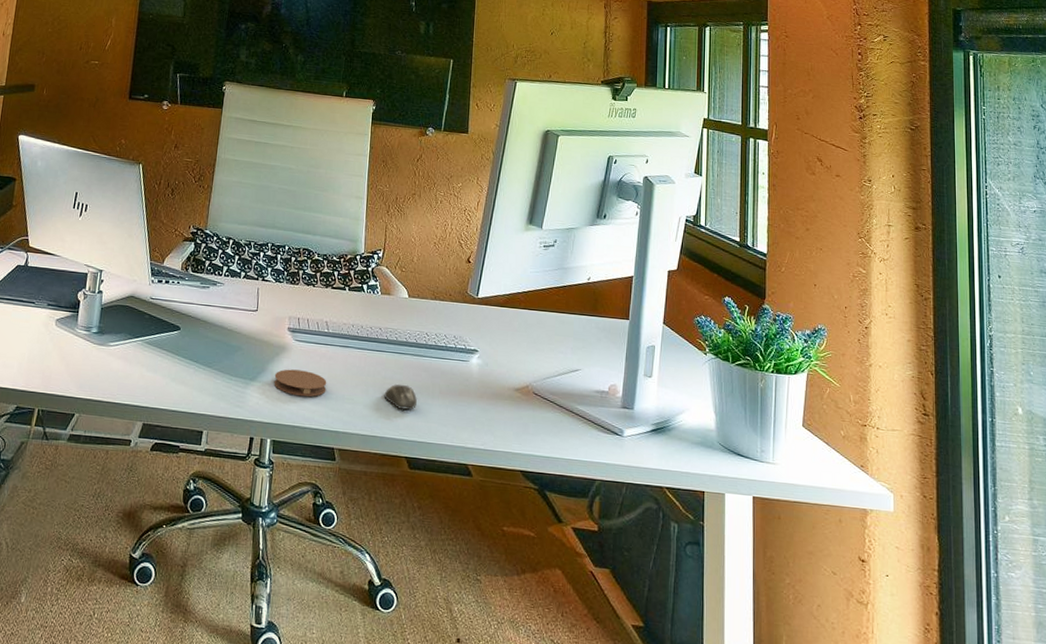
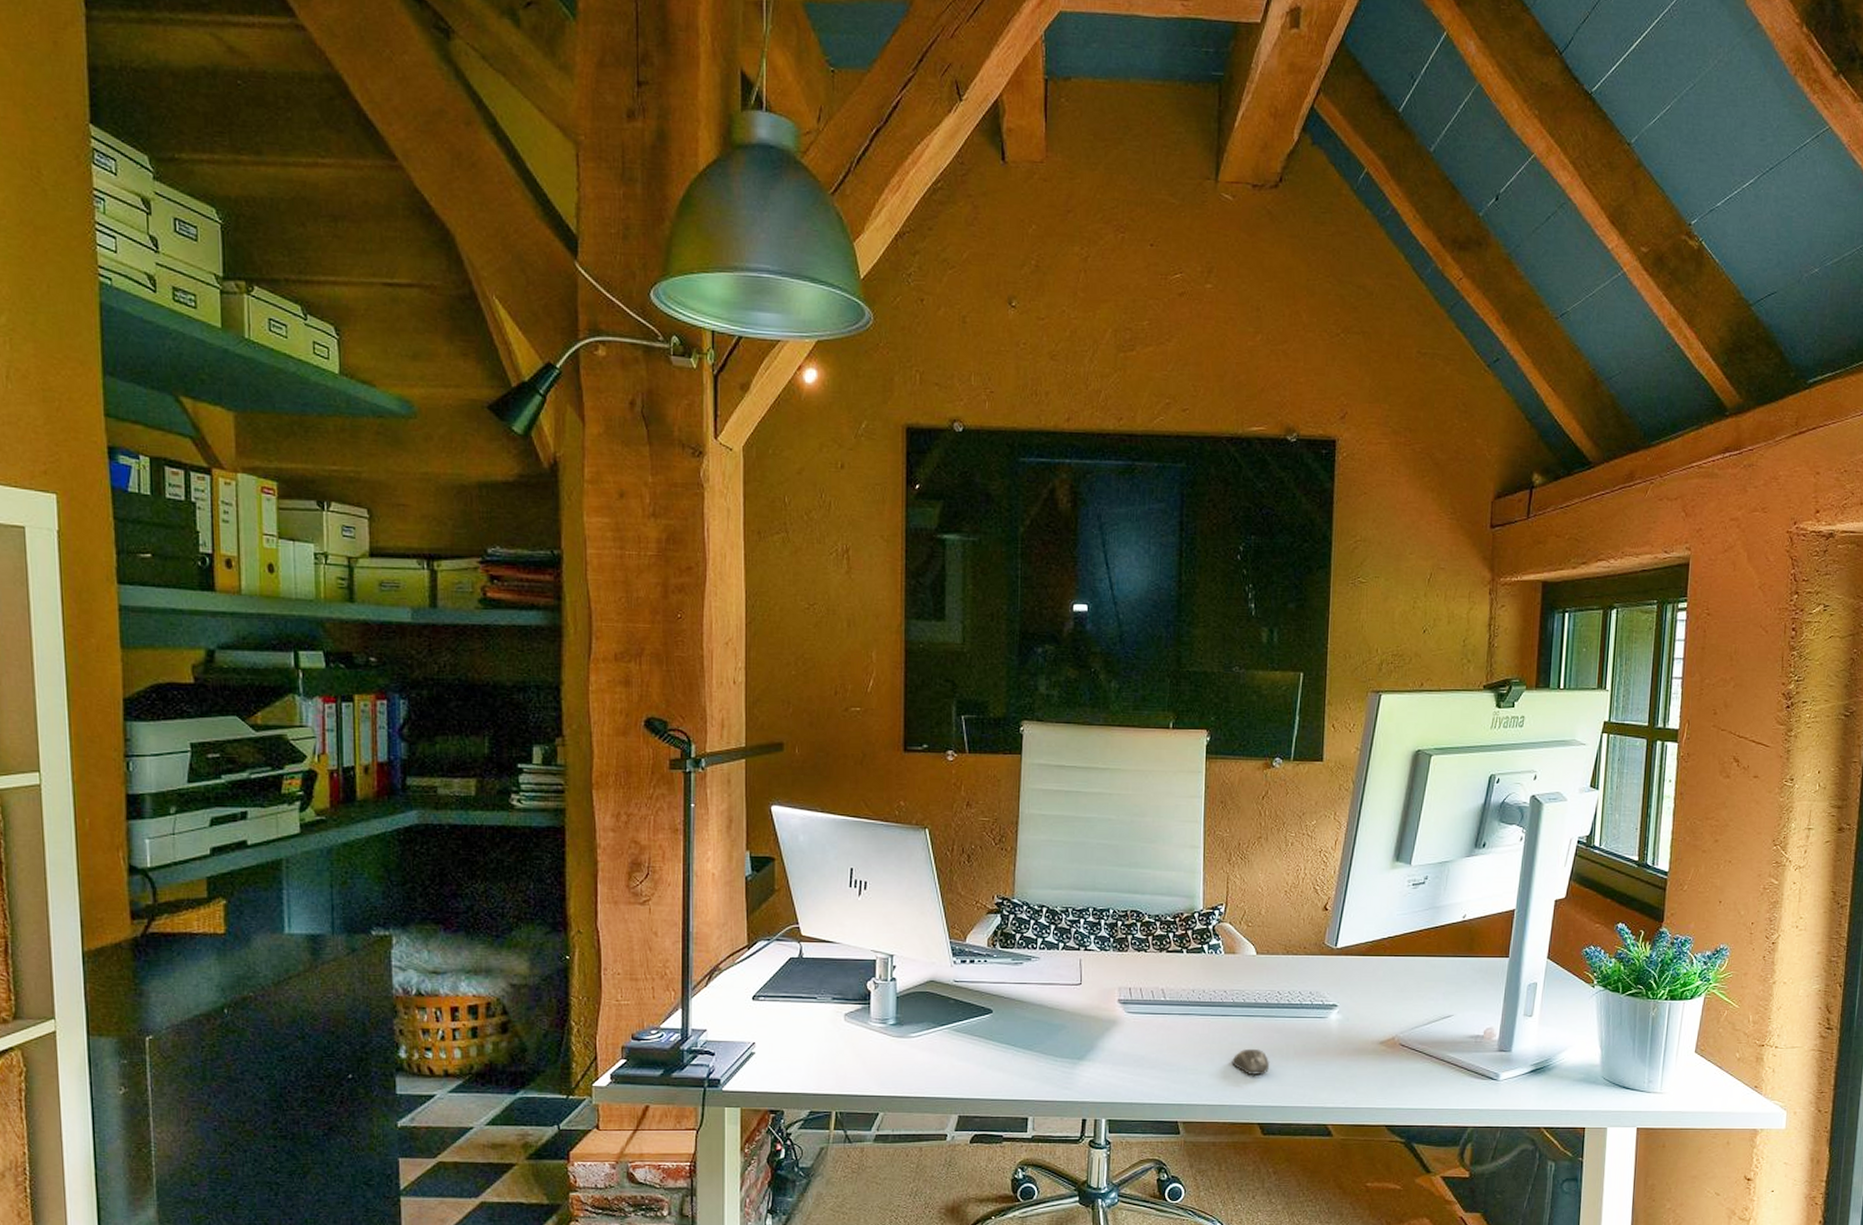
coaster: present [274,369,327,397] -> none [1105,1044,1166,1072]

